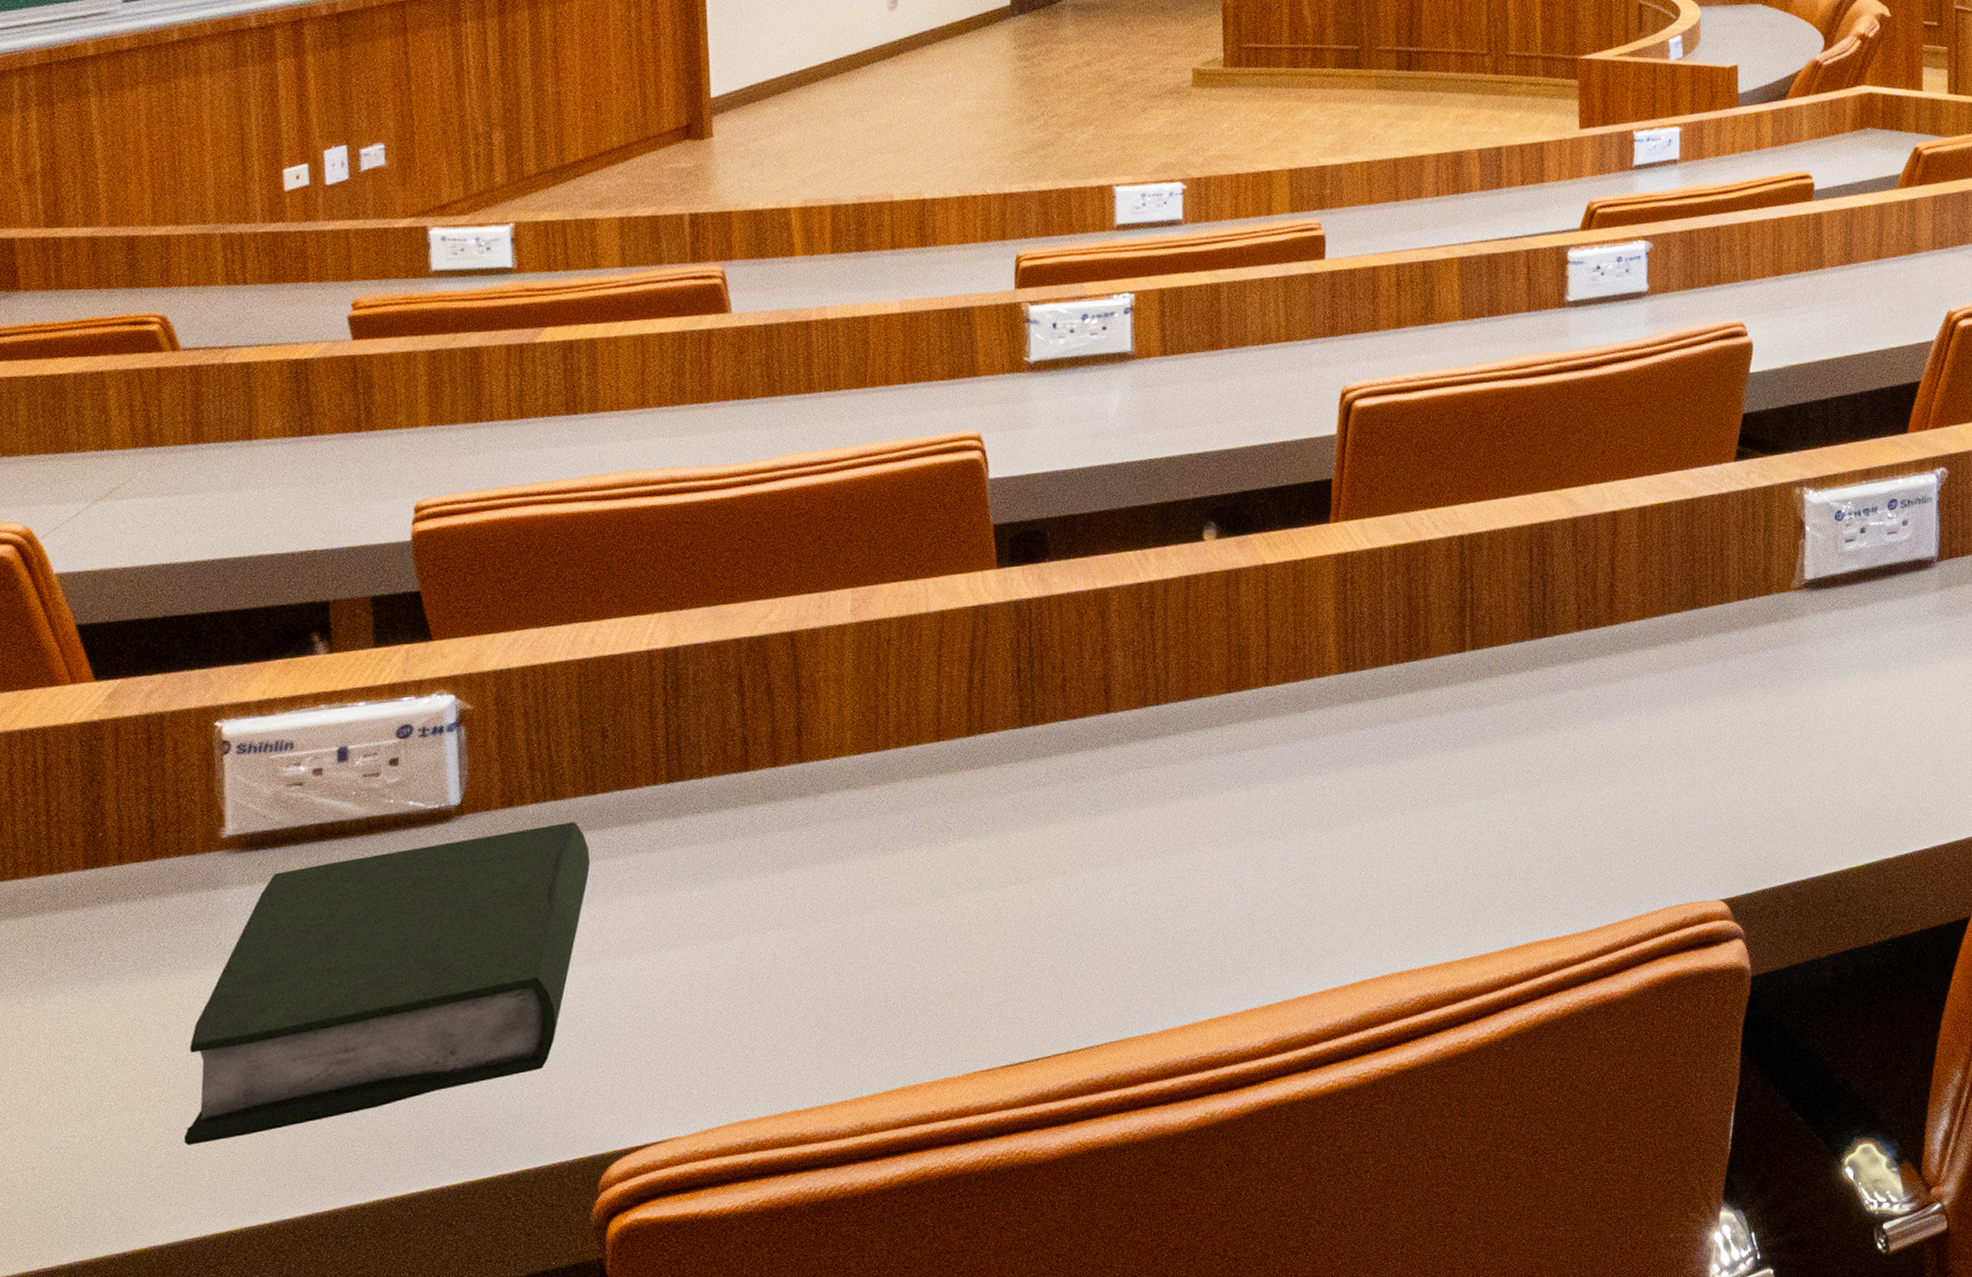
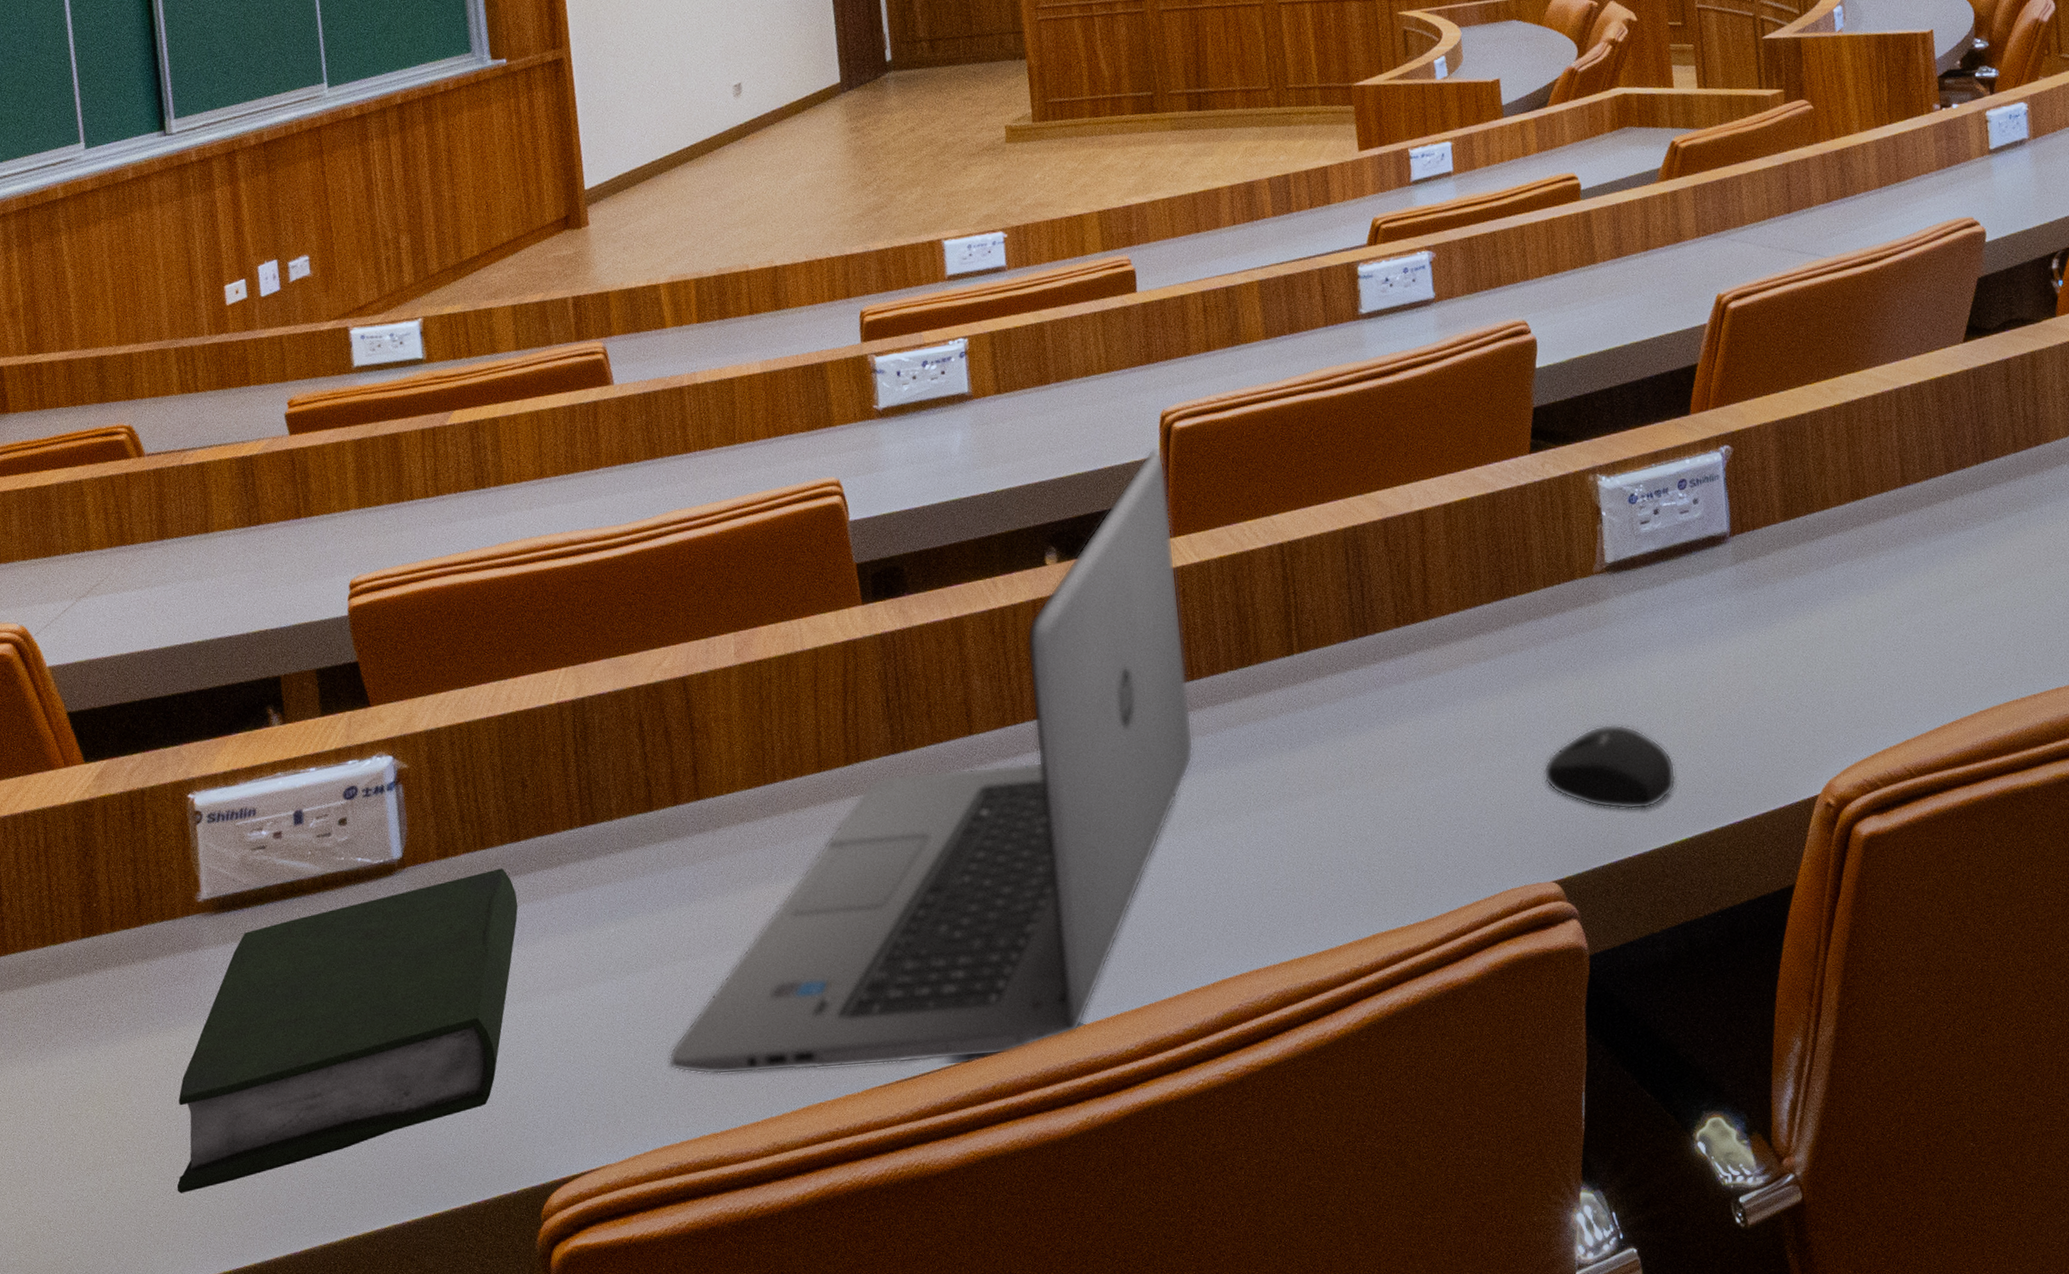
laptop: none [749,426,1351,1050] -> present [667,448,1194,1075]
mouse: none [1720,744,1858,833] -> present [1543,724,1677,810]

